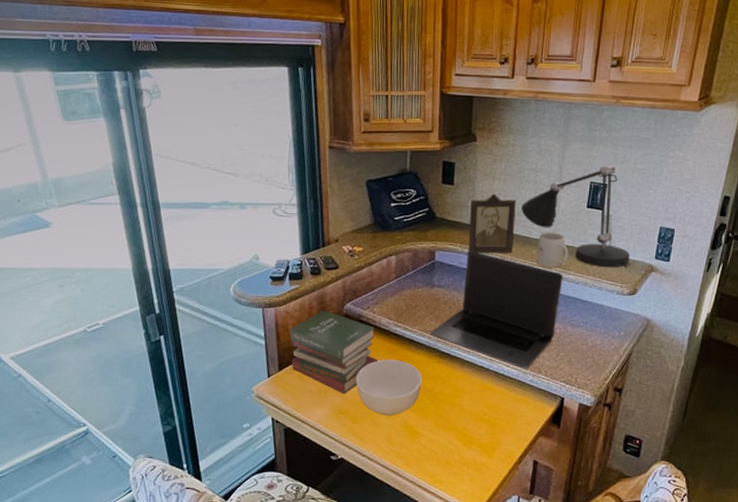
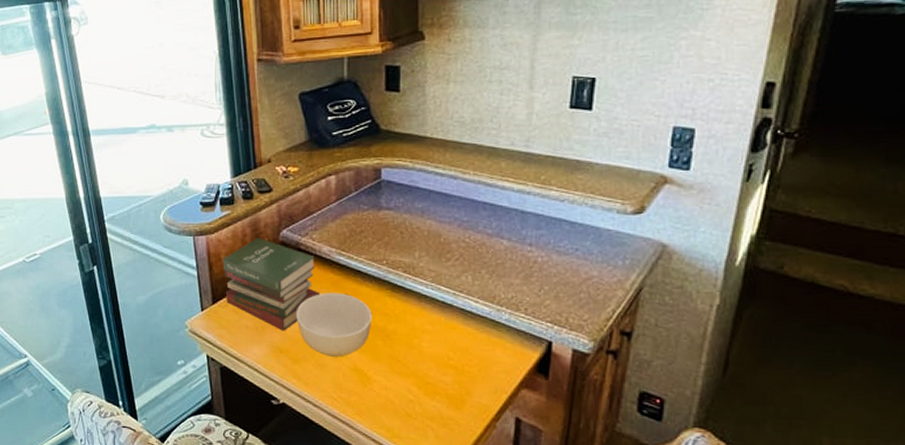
laptop computer: present [431,251,563,369] -> none [380,166,543,306]
photo frame: present [468,193,517,254] -> none [420,98,478,169]
desk lamp: present [521,165,632,268] -> none [484,54,636,181]
mug: present [536,232,569,268] -> none [506,140,548,183]

